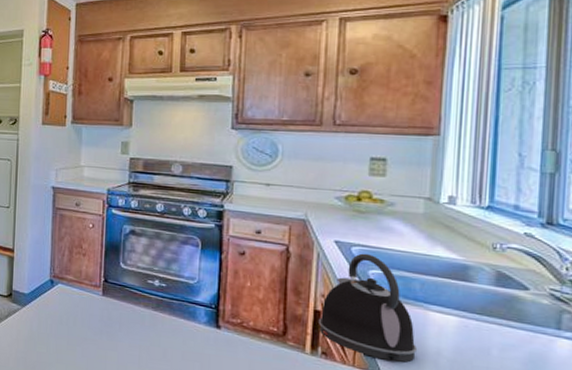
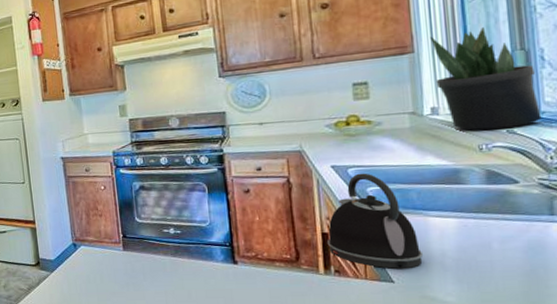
planter: none [458,120,564,232] -> present [430,27,542,131]

